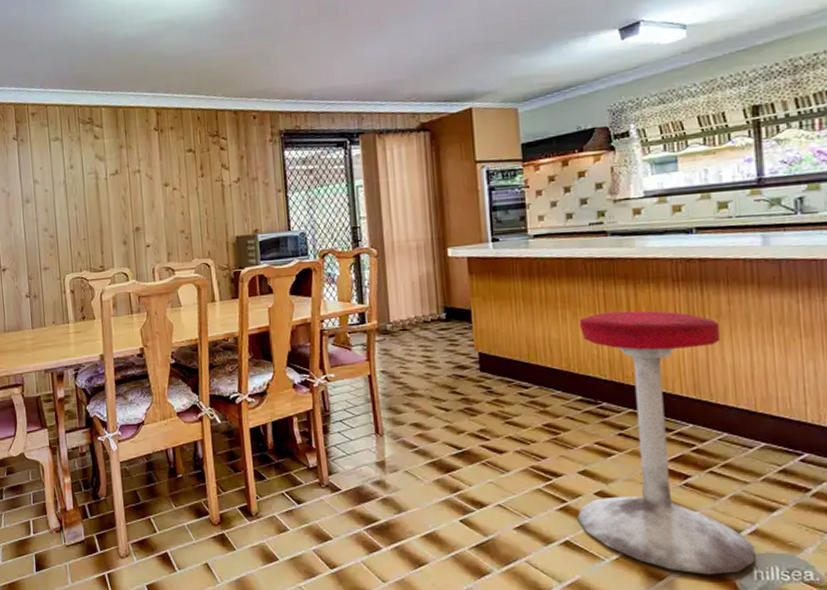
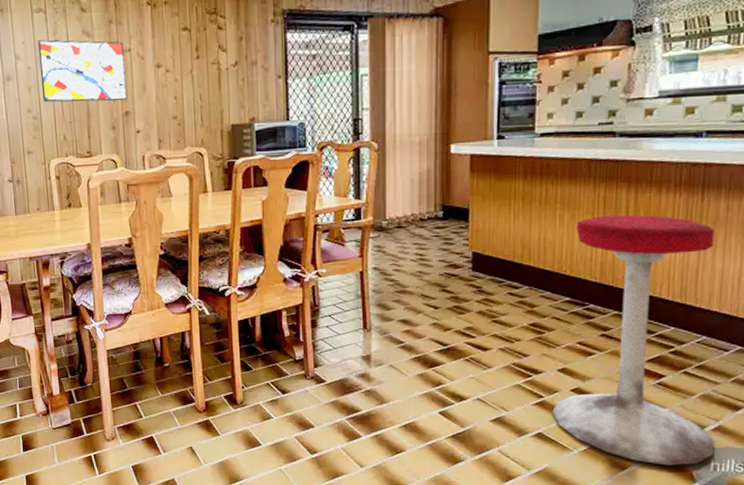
wall art: none [54,164,138,222] -> present [37,40,128,103]

